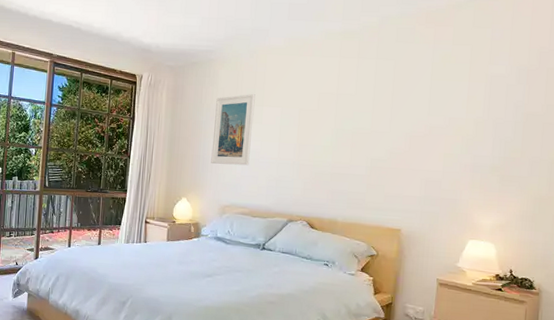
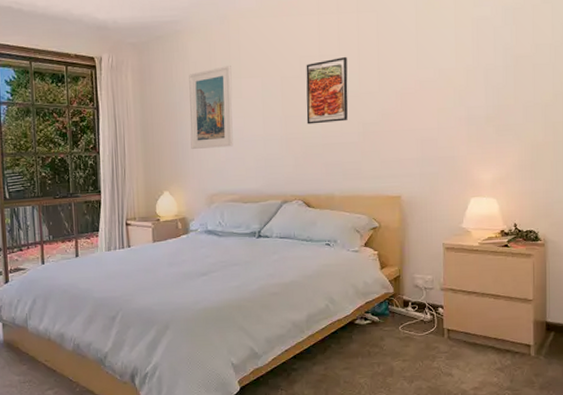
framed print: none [318,97,363,155] -> present [306,56,348,125]

